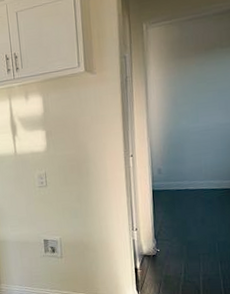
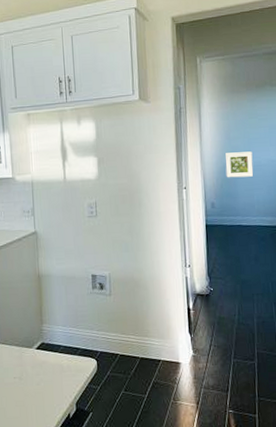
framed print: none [172,116,202,144] -> present [225,151,254,178]

